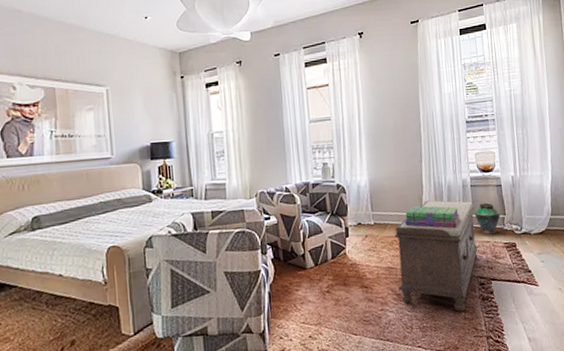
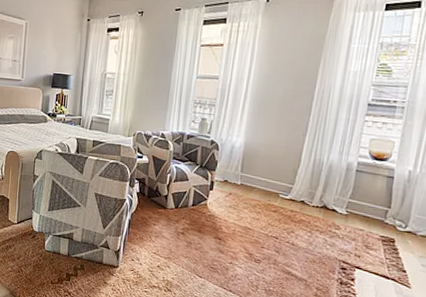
bench: present [394,200,478,312] -> none [252,174,356,289]
stack of books: present [405,205,461,228] -> none [273,176,337,208]
vase: present [474,202,500,234] -> none [353,190,384,224]

